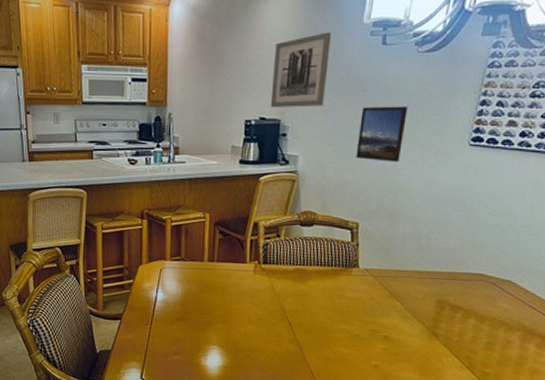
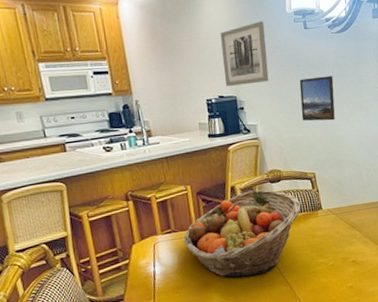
fruit basket: none [192,231,332,326] -> present [183,189,301,277]

